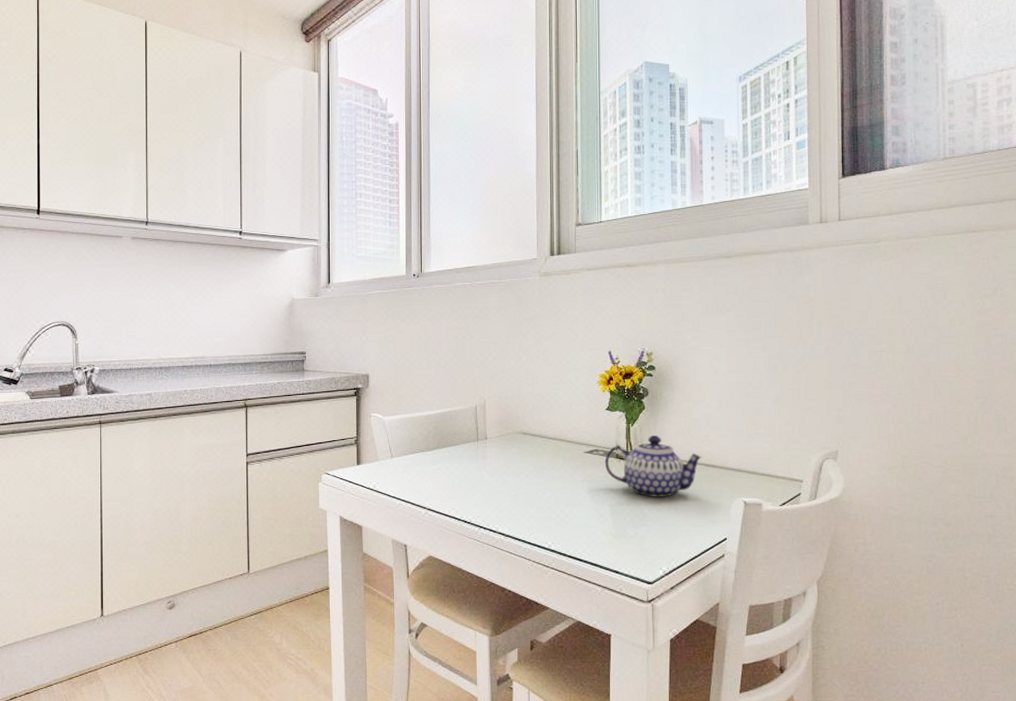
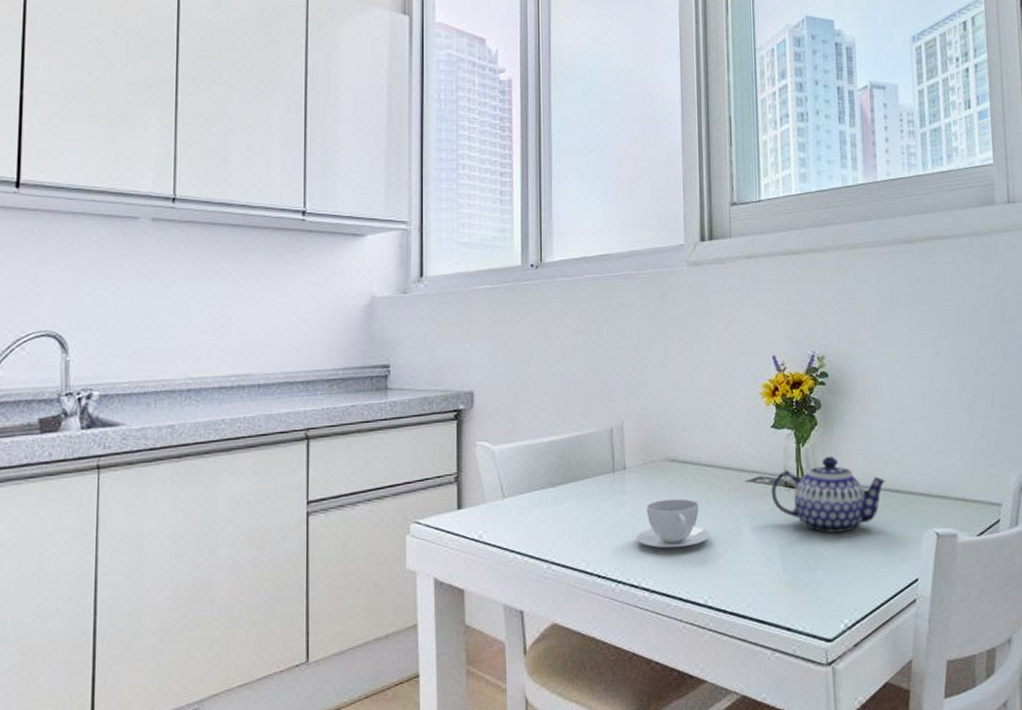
teacup: none [494,464,554,503] -> present [636,499,711,549]

